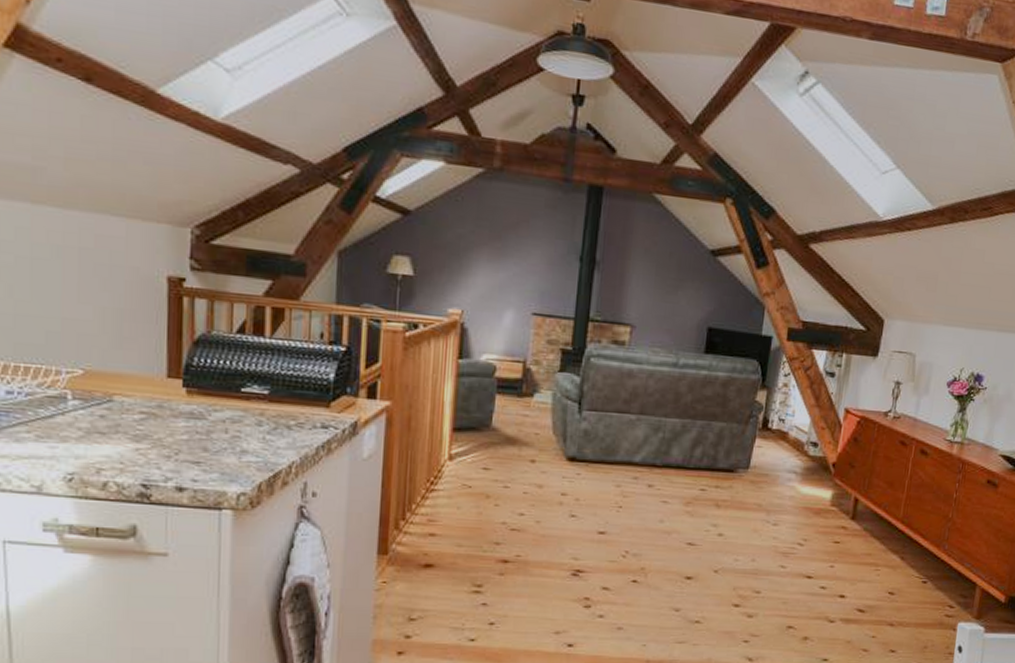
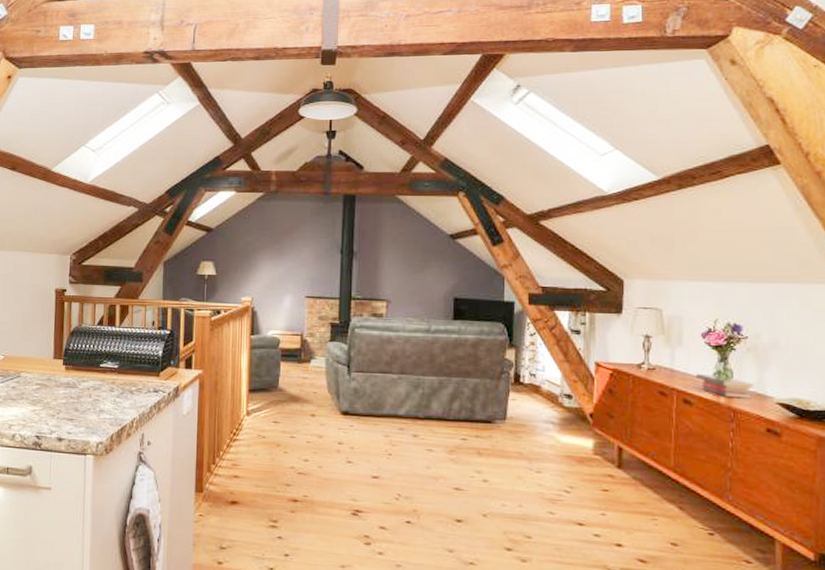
books: none [936,423,984,450] -> present [696,373,754,399]

